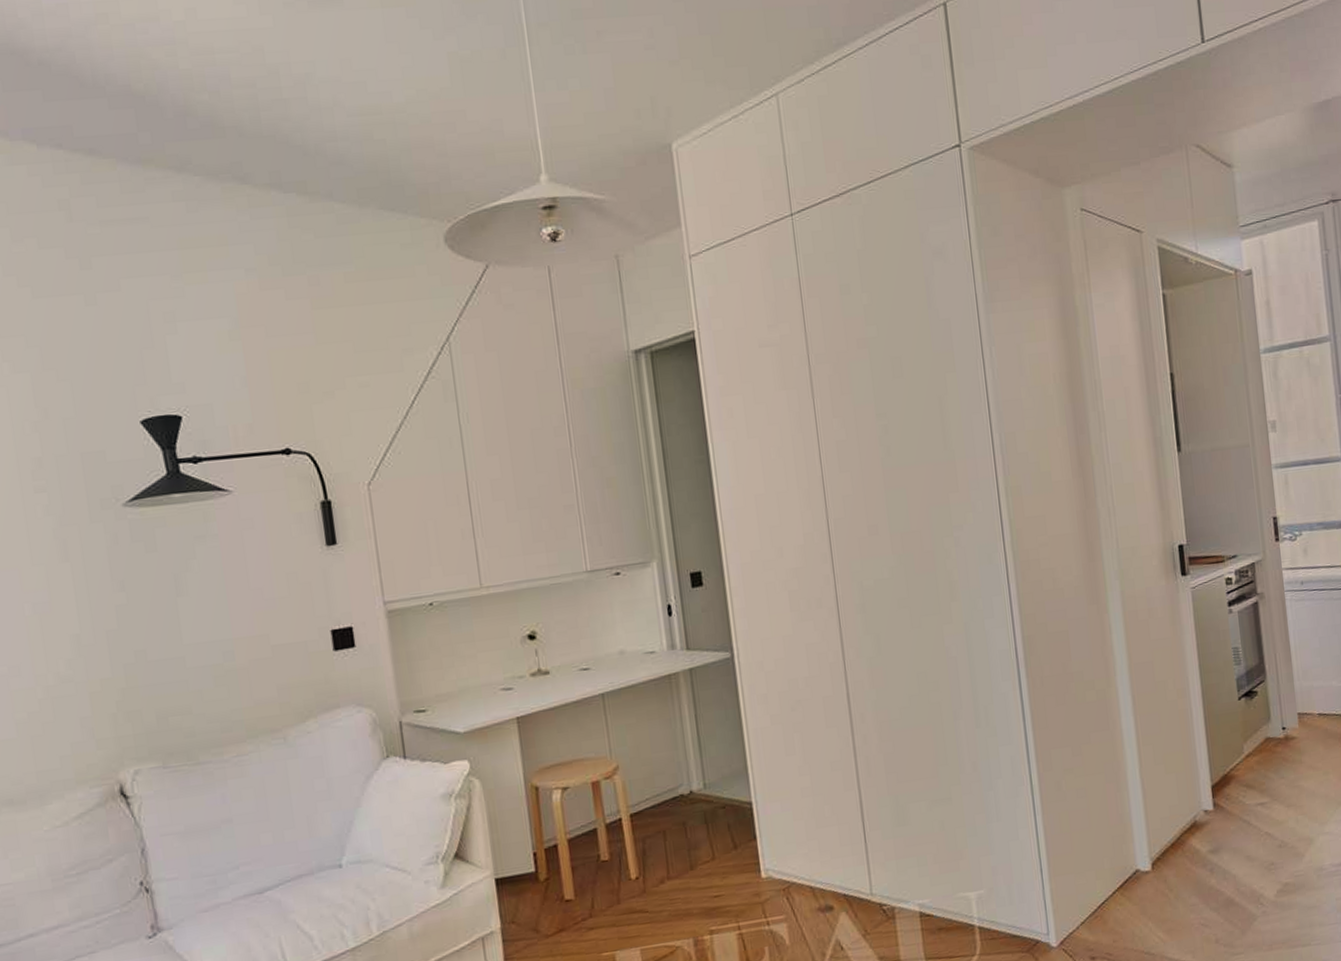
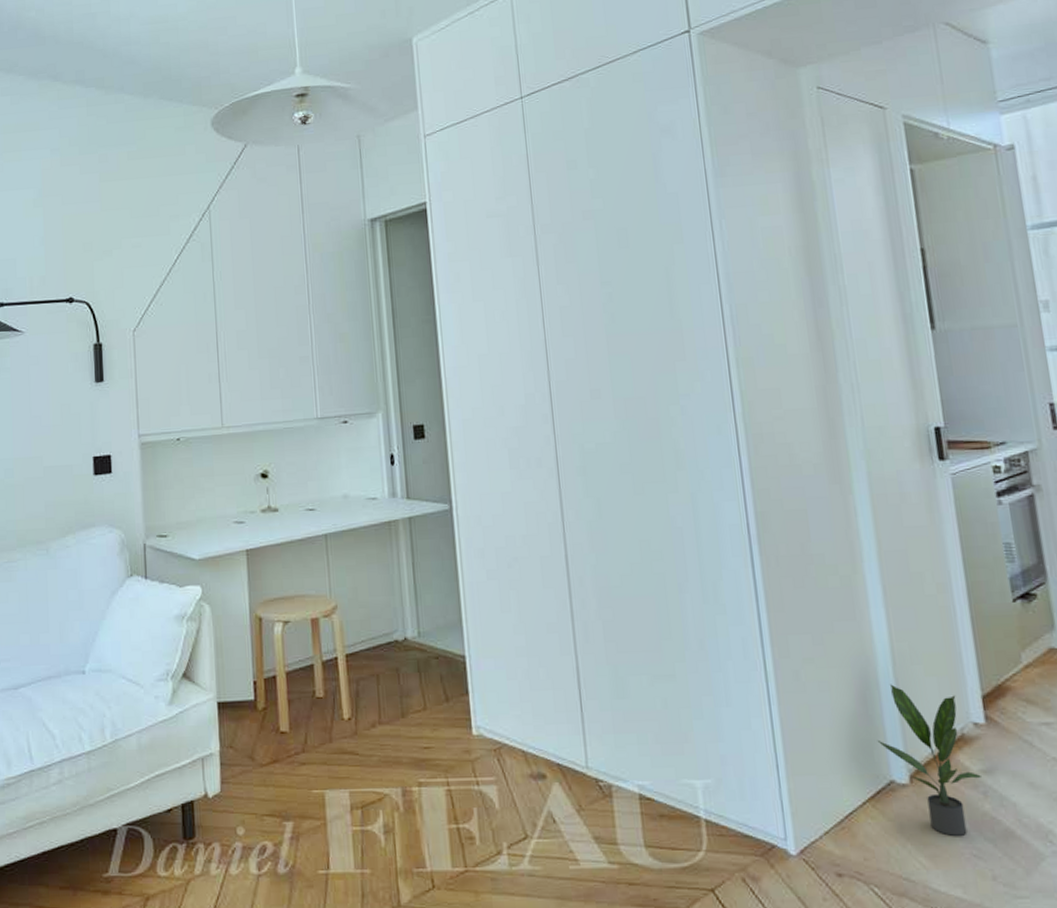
potted plant: none [1125,784,1210,911] -> present [877,684,983,836]

